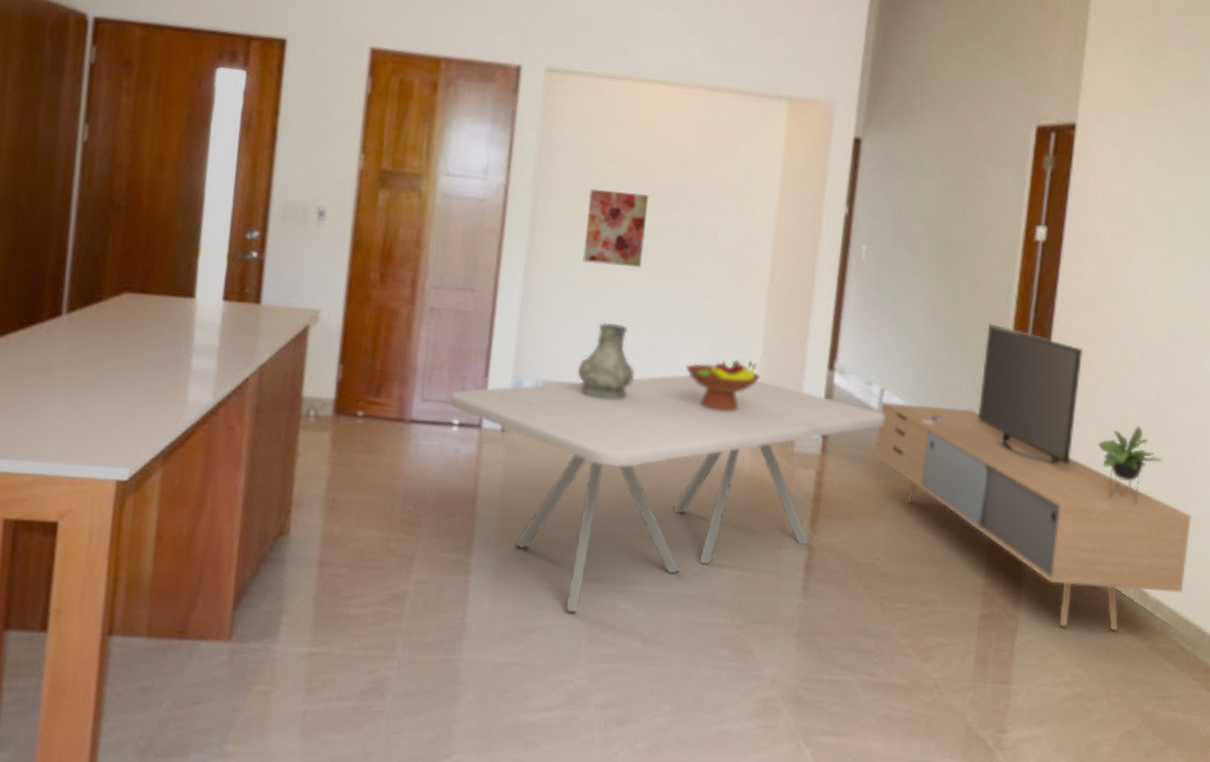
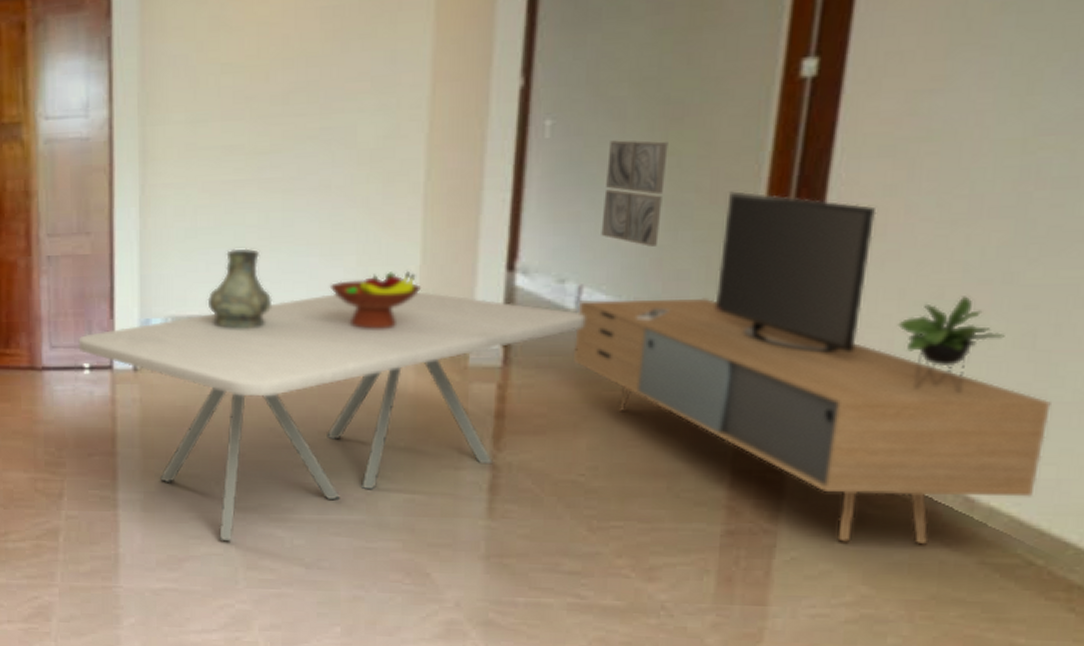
wall art: present [583,188,649,268] -> none [201,103,271,188]
wall art: none [899,269,948,362] -> present [601,140,668,247]

